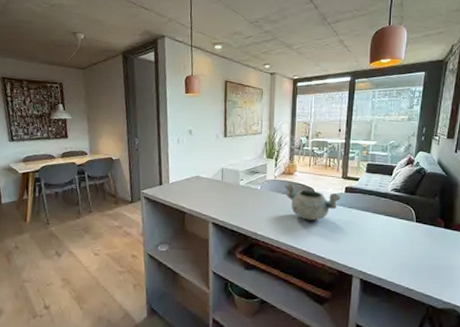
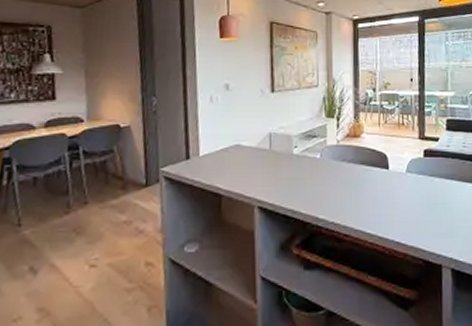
decorative bowl: present [285,184,341,221] -> none [351,150,419,196]

